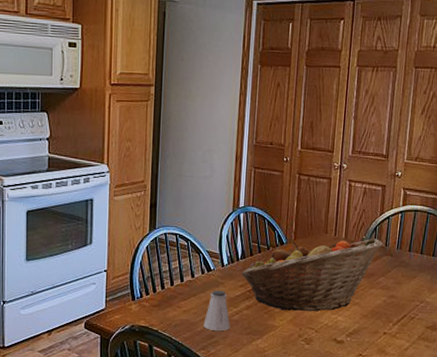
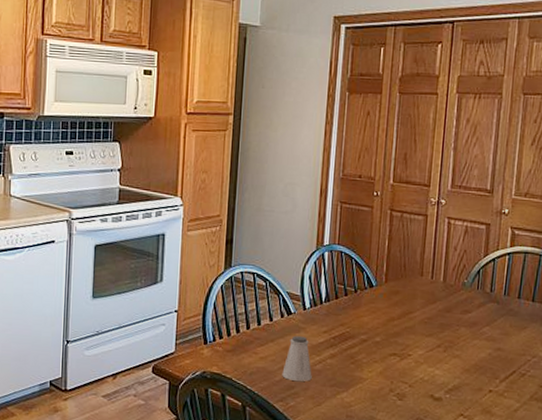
fruit basket: present [240,238,383,312] -> none [324,282,487,364]

